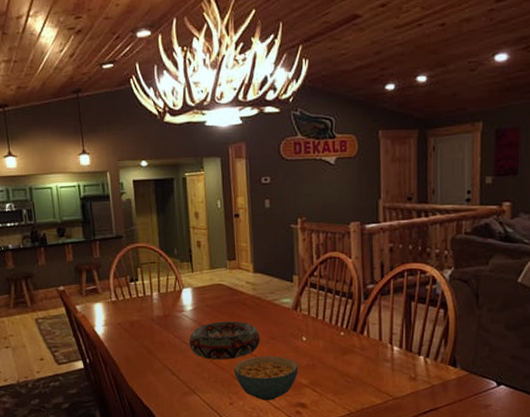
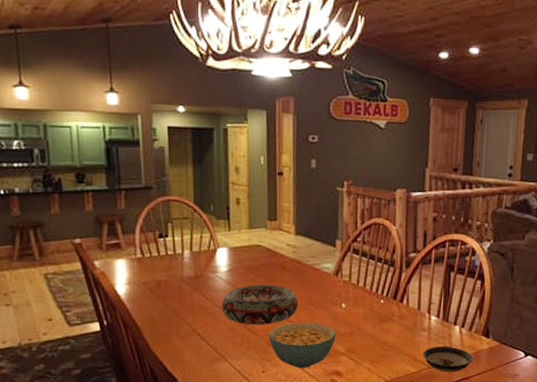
saucer: none [387,376,440,403] -> present [423,346,473,372]

